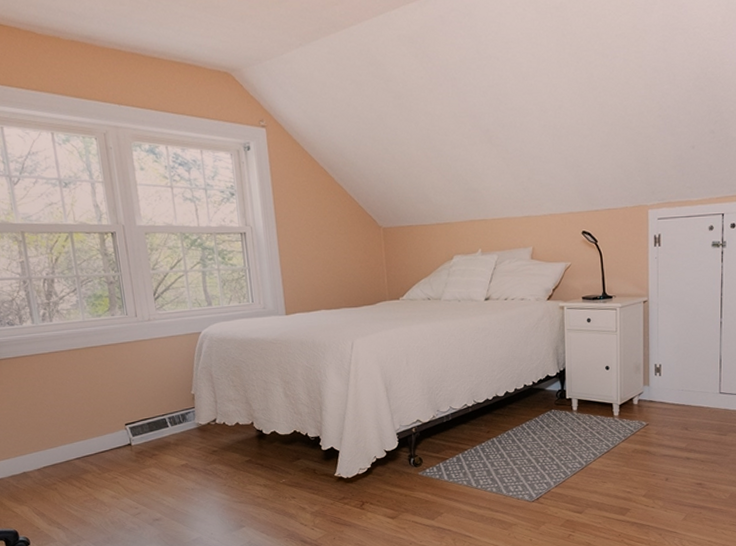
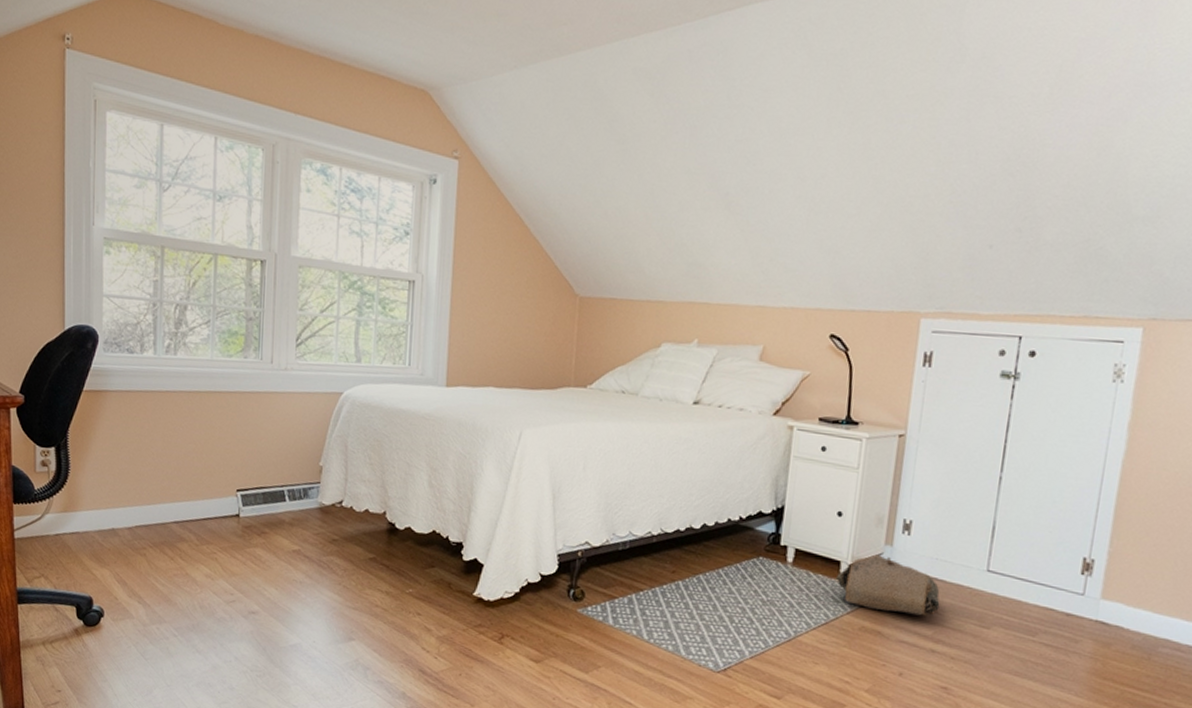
bag: none [610,394,689,435] -> present [835,554,940,617]

